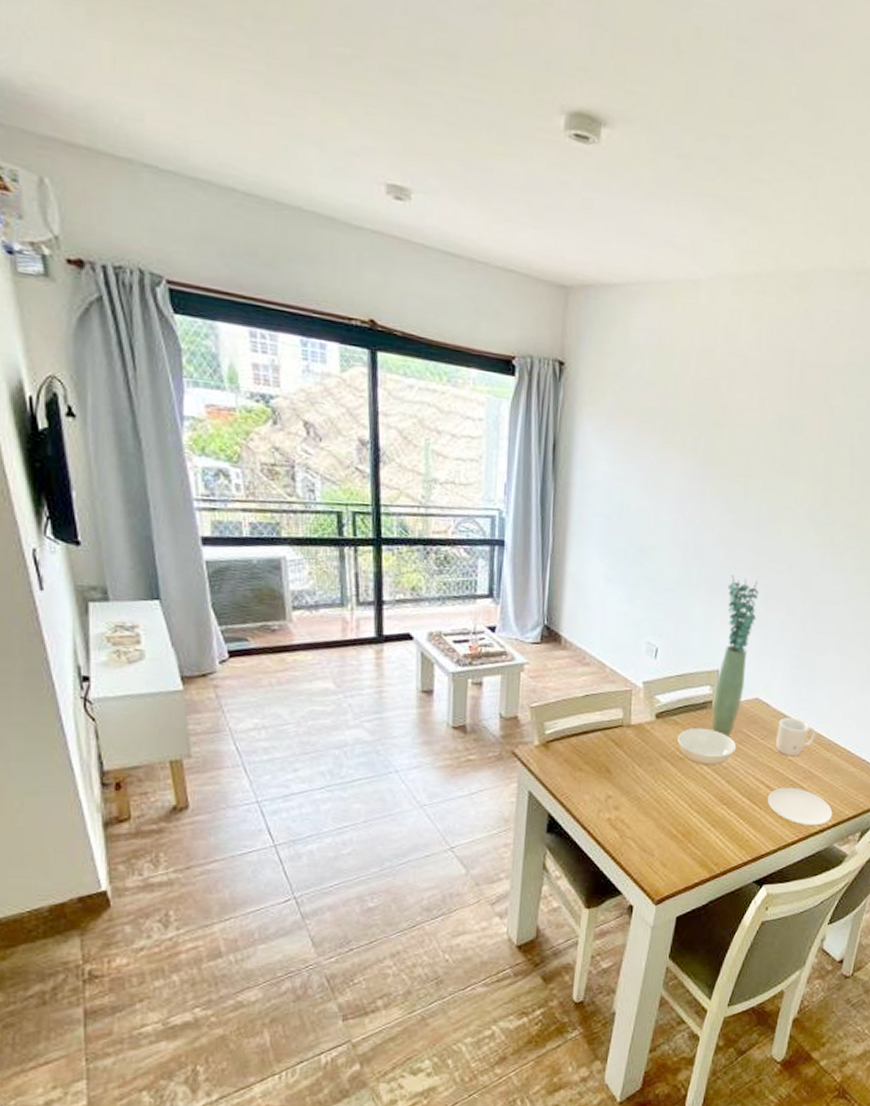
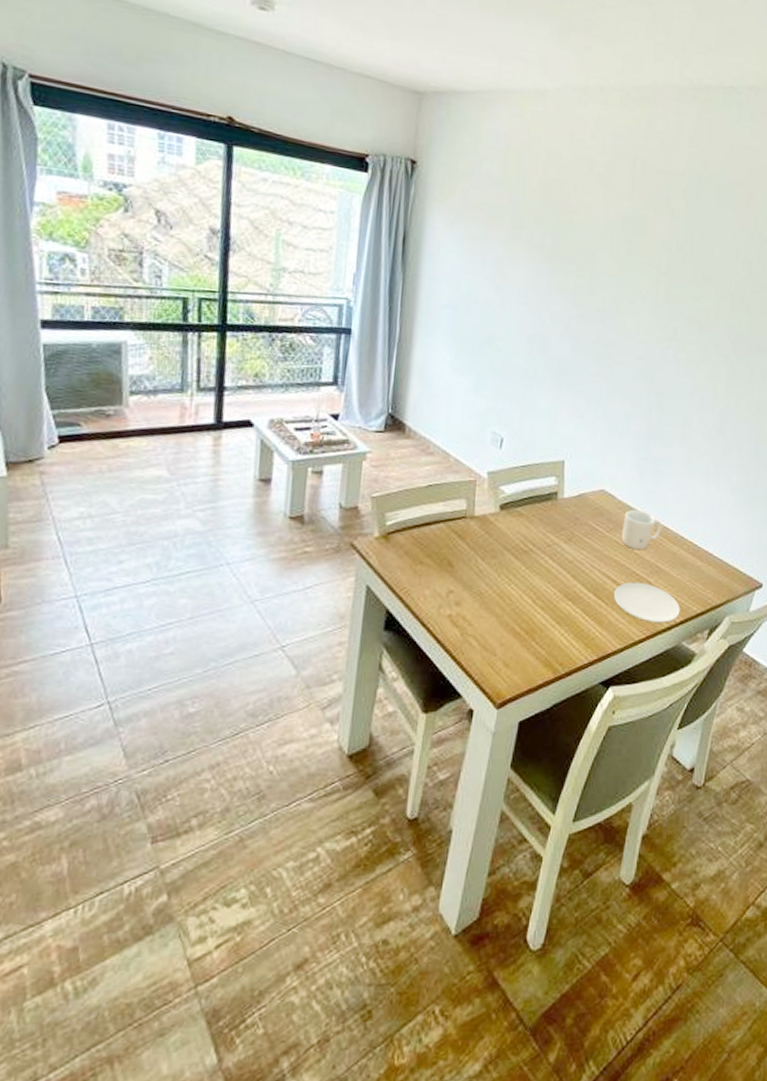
bowl: present [678,727,737,766] -> none [522,519,582,560]
vase: present [711,575,759,737] -> none [556,367,604,530]

